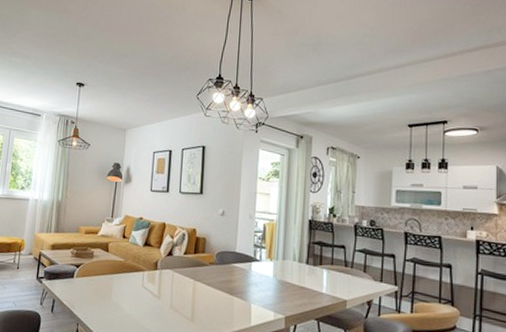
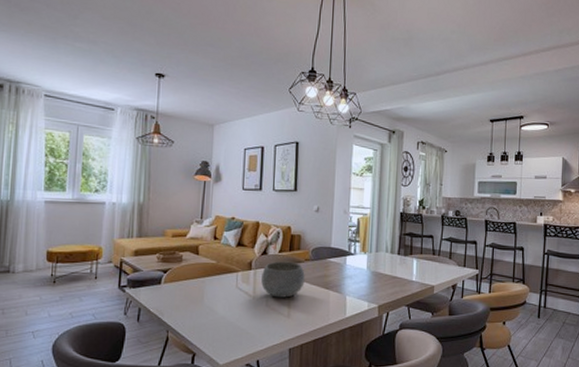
bowl: none [166,263,209,301] -> present [261,261,305,298]

